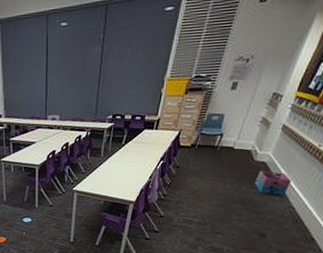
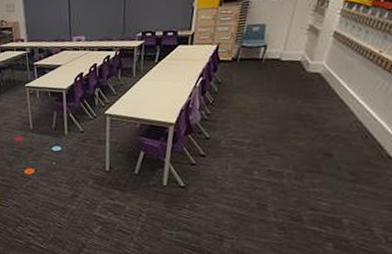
storage basket: present [255,170,292,196] -> none [311,82,354,109]

